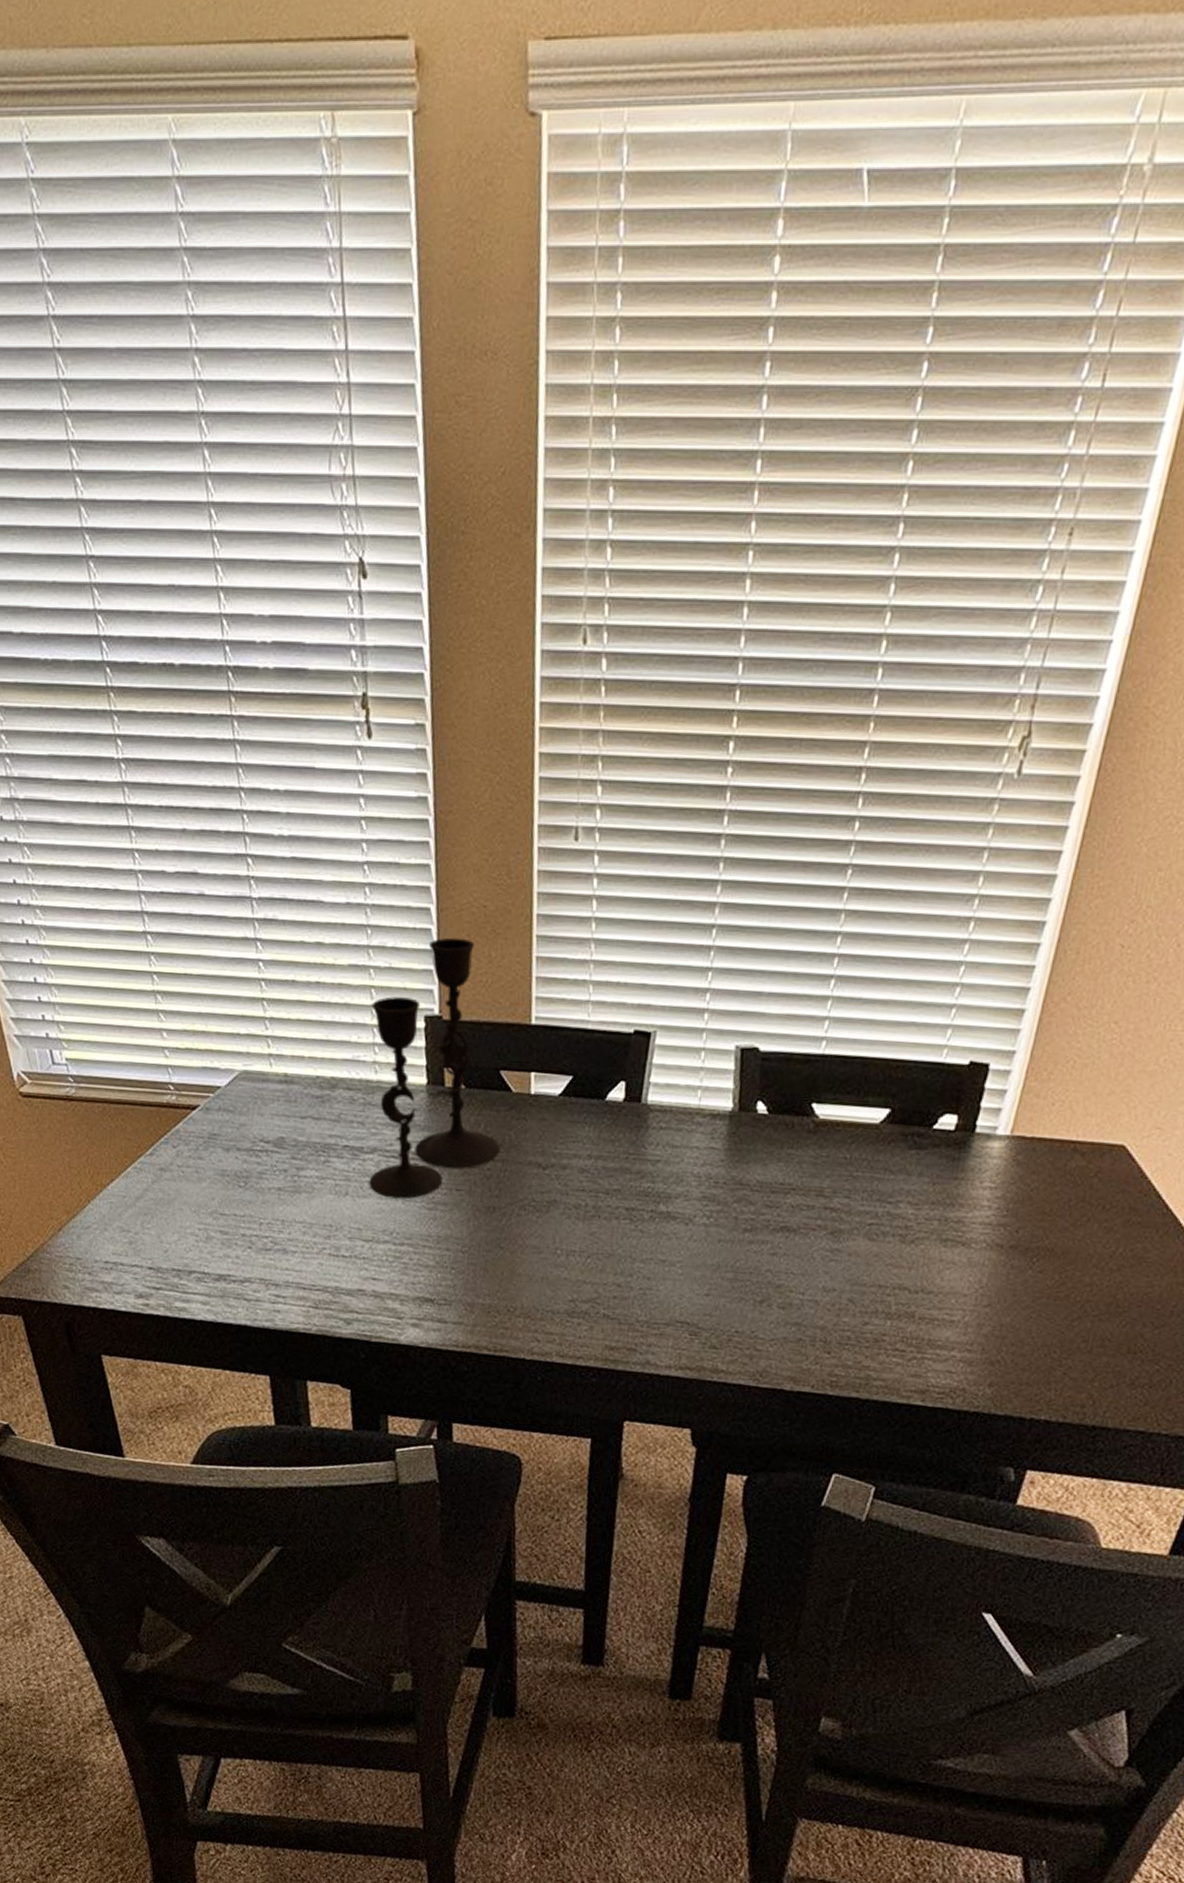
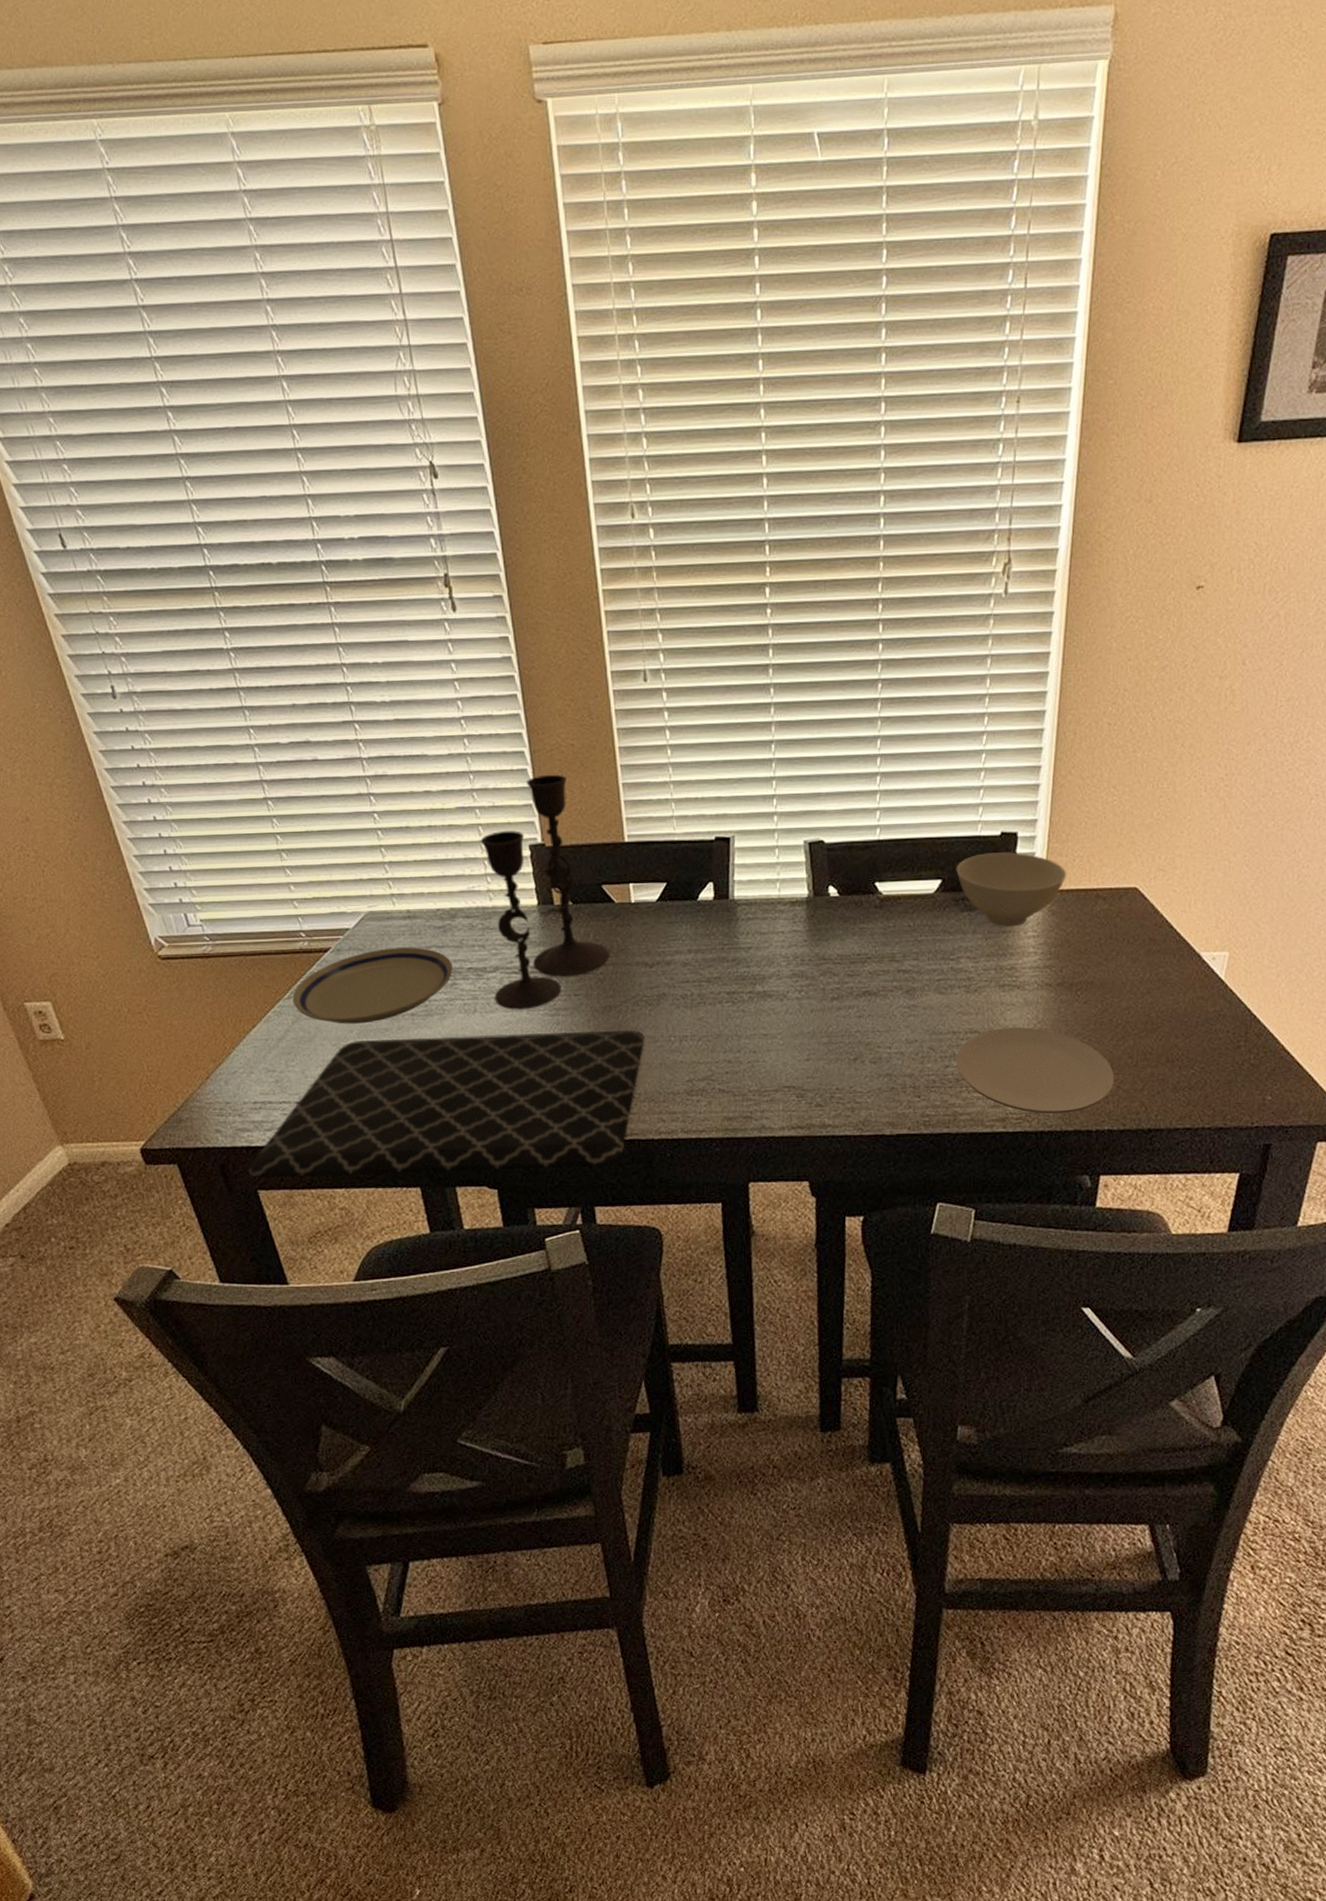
placemat: none [93,1209,528,1380] -> present [248,1029,645,1178]
plate: none [154,1113,327,1193] -> present [292,947,453,1024]
plate: none [877,1288,1062,1395] -> present [956,1027,1114,1114]
bowl: none [909,1084,1042,1174] -> present [956,851,1067,927]

